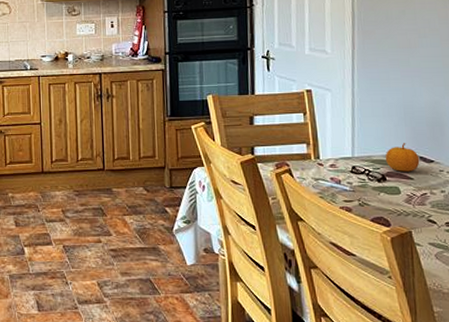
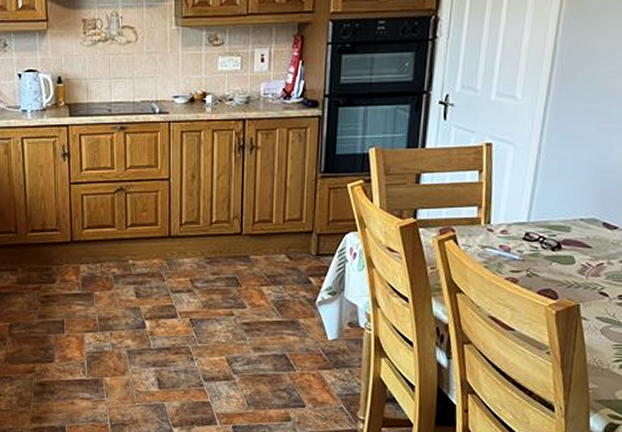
fruit: present [385,143,420,172] -> none [563,207,603,239]

